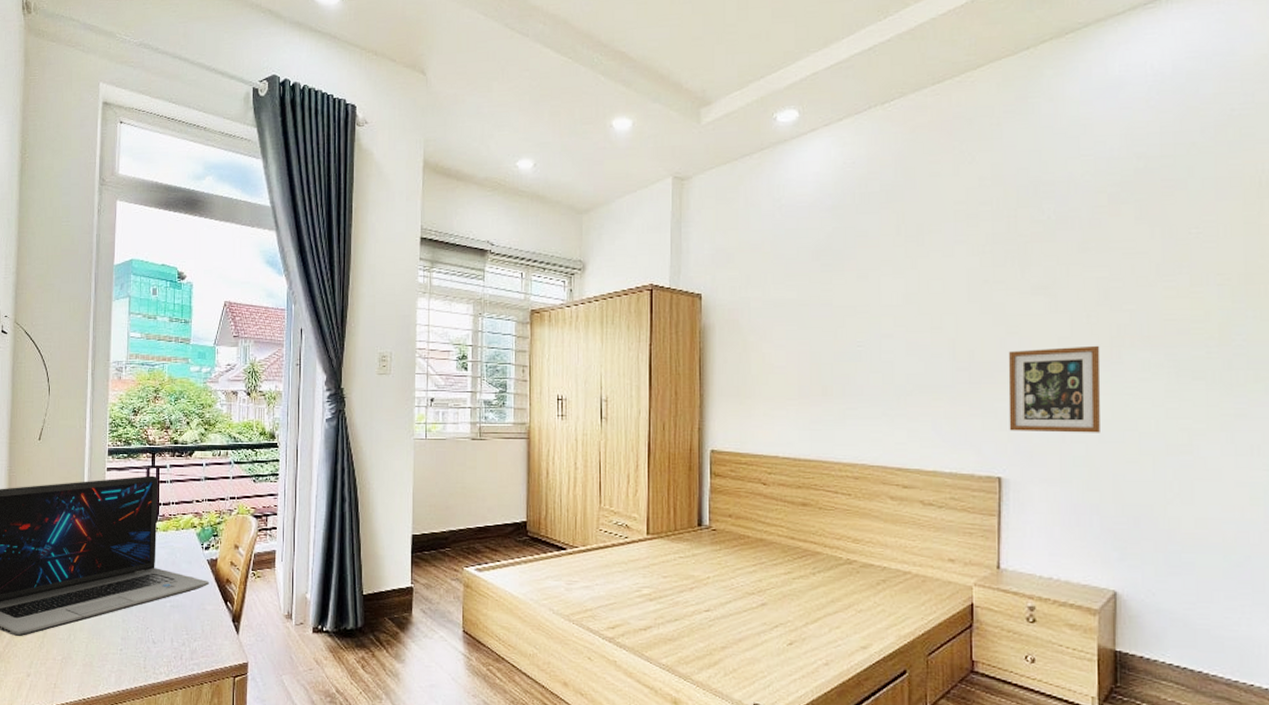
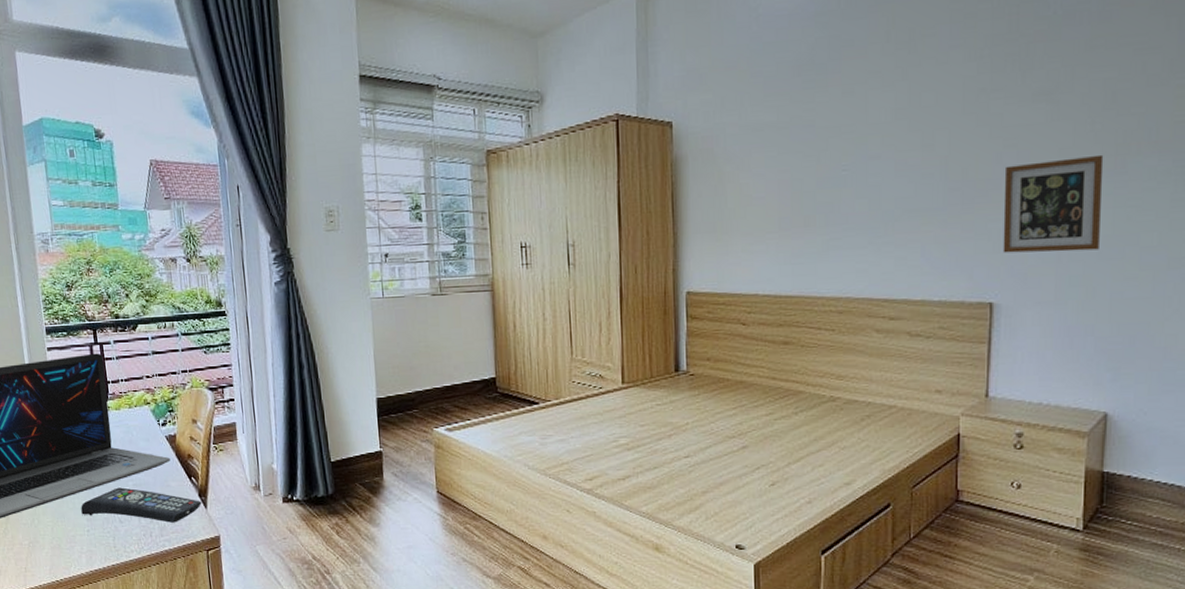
remote control: none [117,608,234,647] -> present [81,487,202,523]

